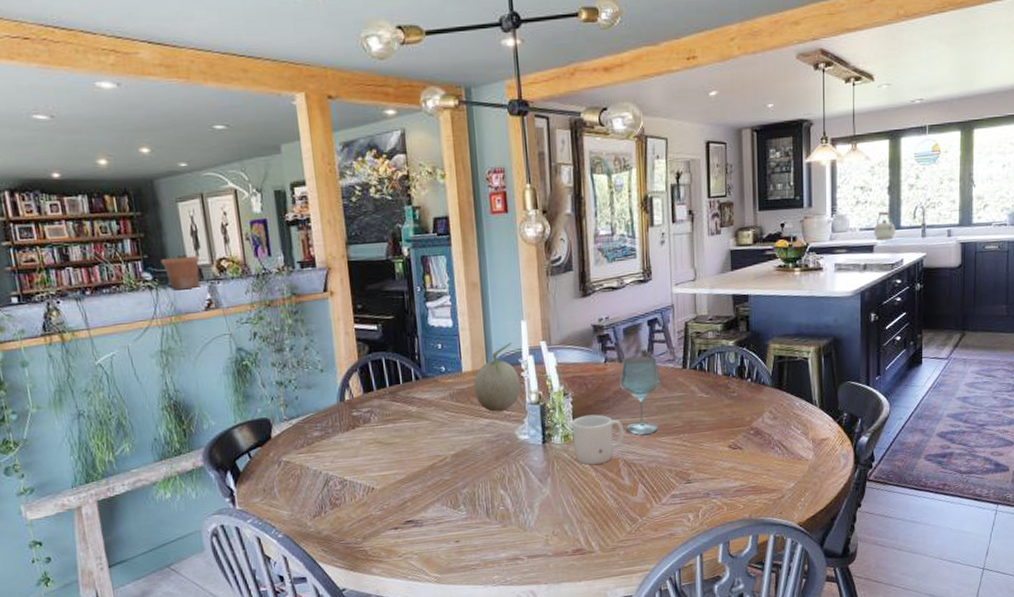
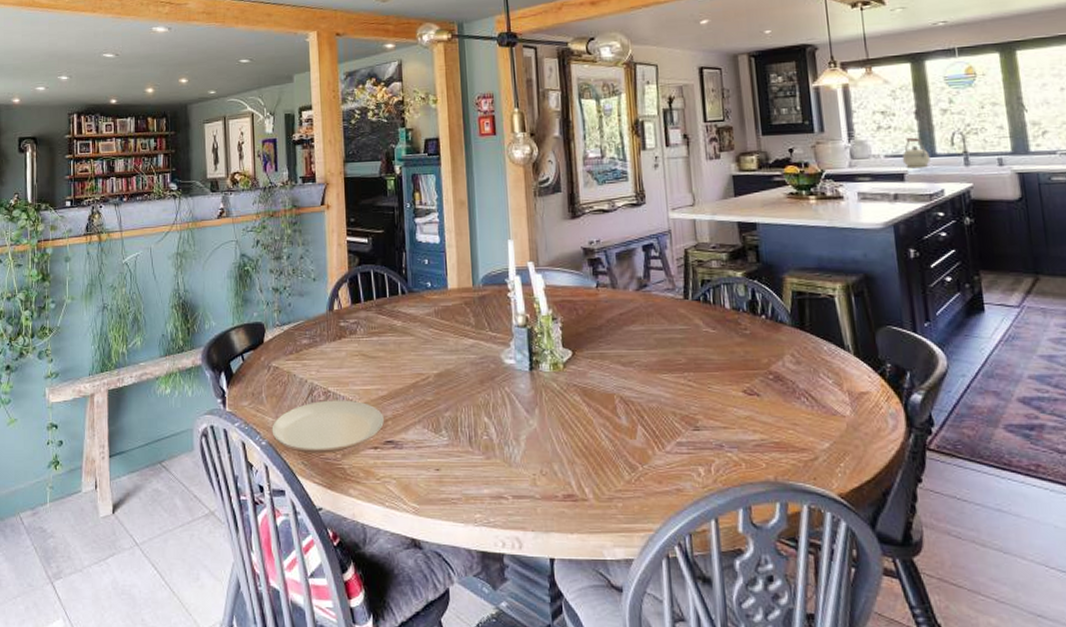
planter: present [161,255,200,291] -> none [186,169,217,200]
plate: none [287,486,403,540] -> present [271,400,384,453]
fruit: present [474,343,521,412] -> none [459,262,507,332]
mug: present [572,414,624,465] -> none [561,343,620,398]
wine glass: present [619,355,662,435] -> none [612,282,661,369]

